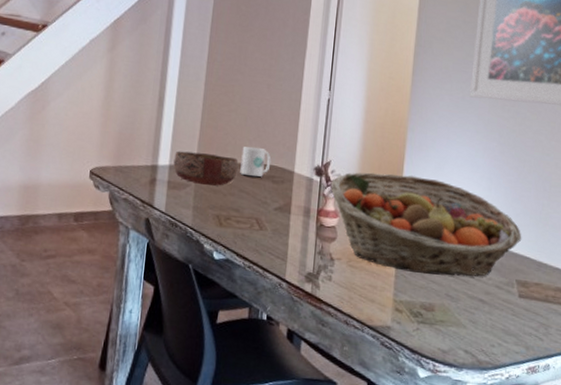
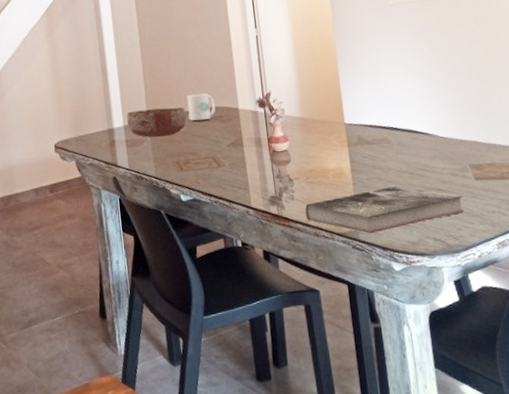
fruit basket: present [330,172,522,277] -> none [275,88,467,178]
book: none [339,286,503,333] -> present [305,186,465,234]

